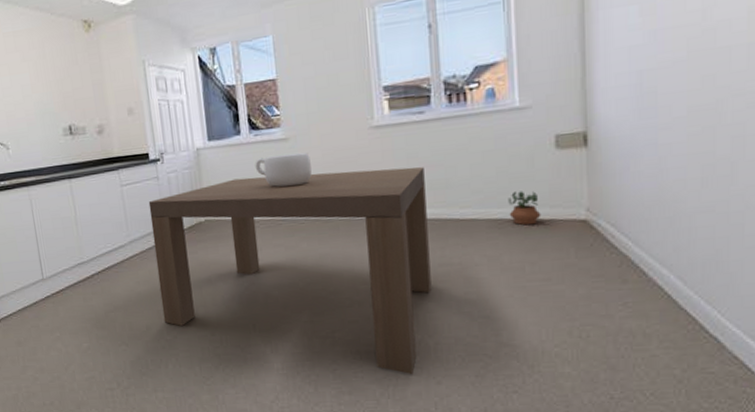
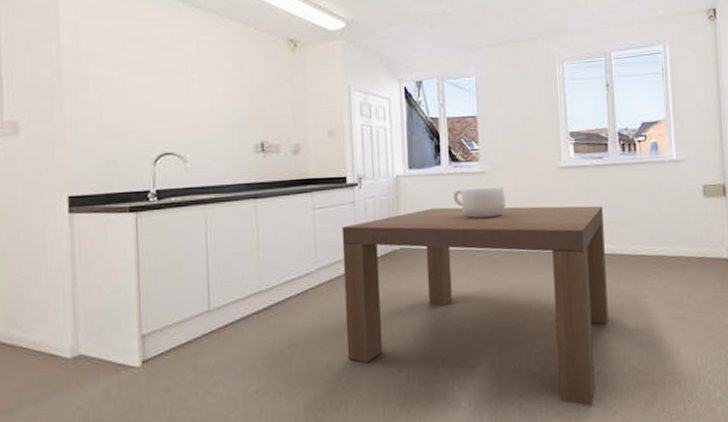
potted plant: present [508,191,541,225] -> none [669,231,695,262]

